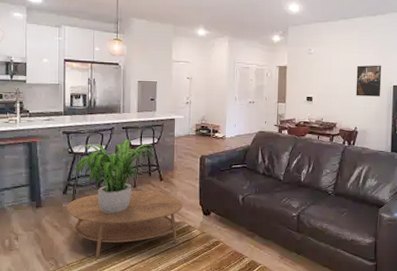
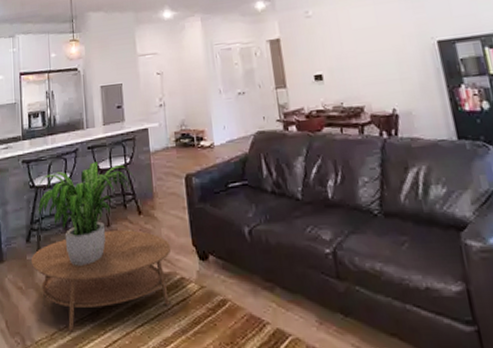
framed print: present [356,65,382,97] -> none [376,15,422,64]

